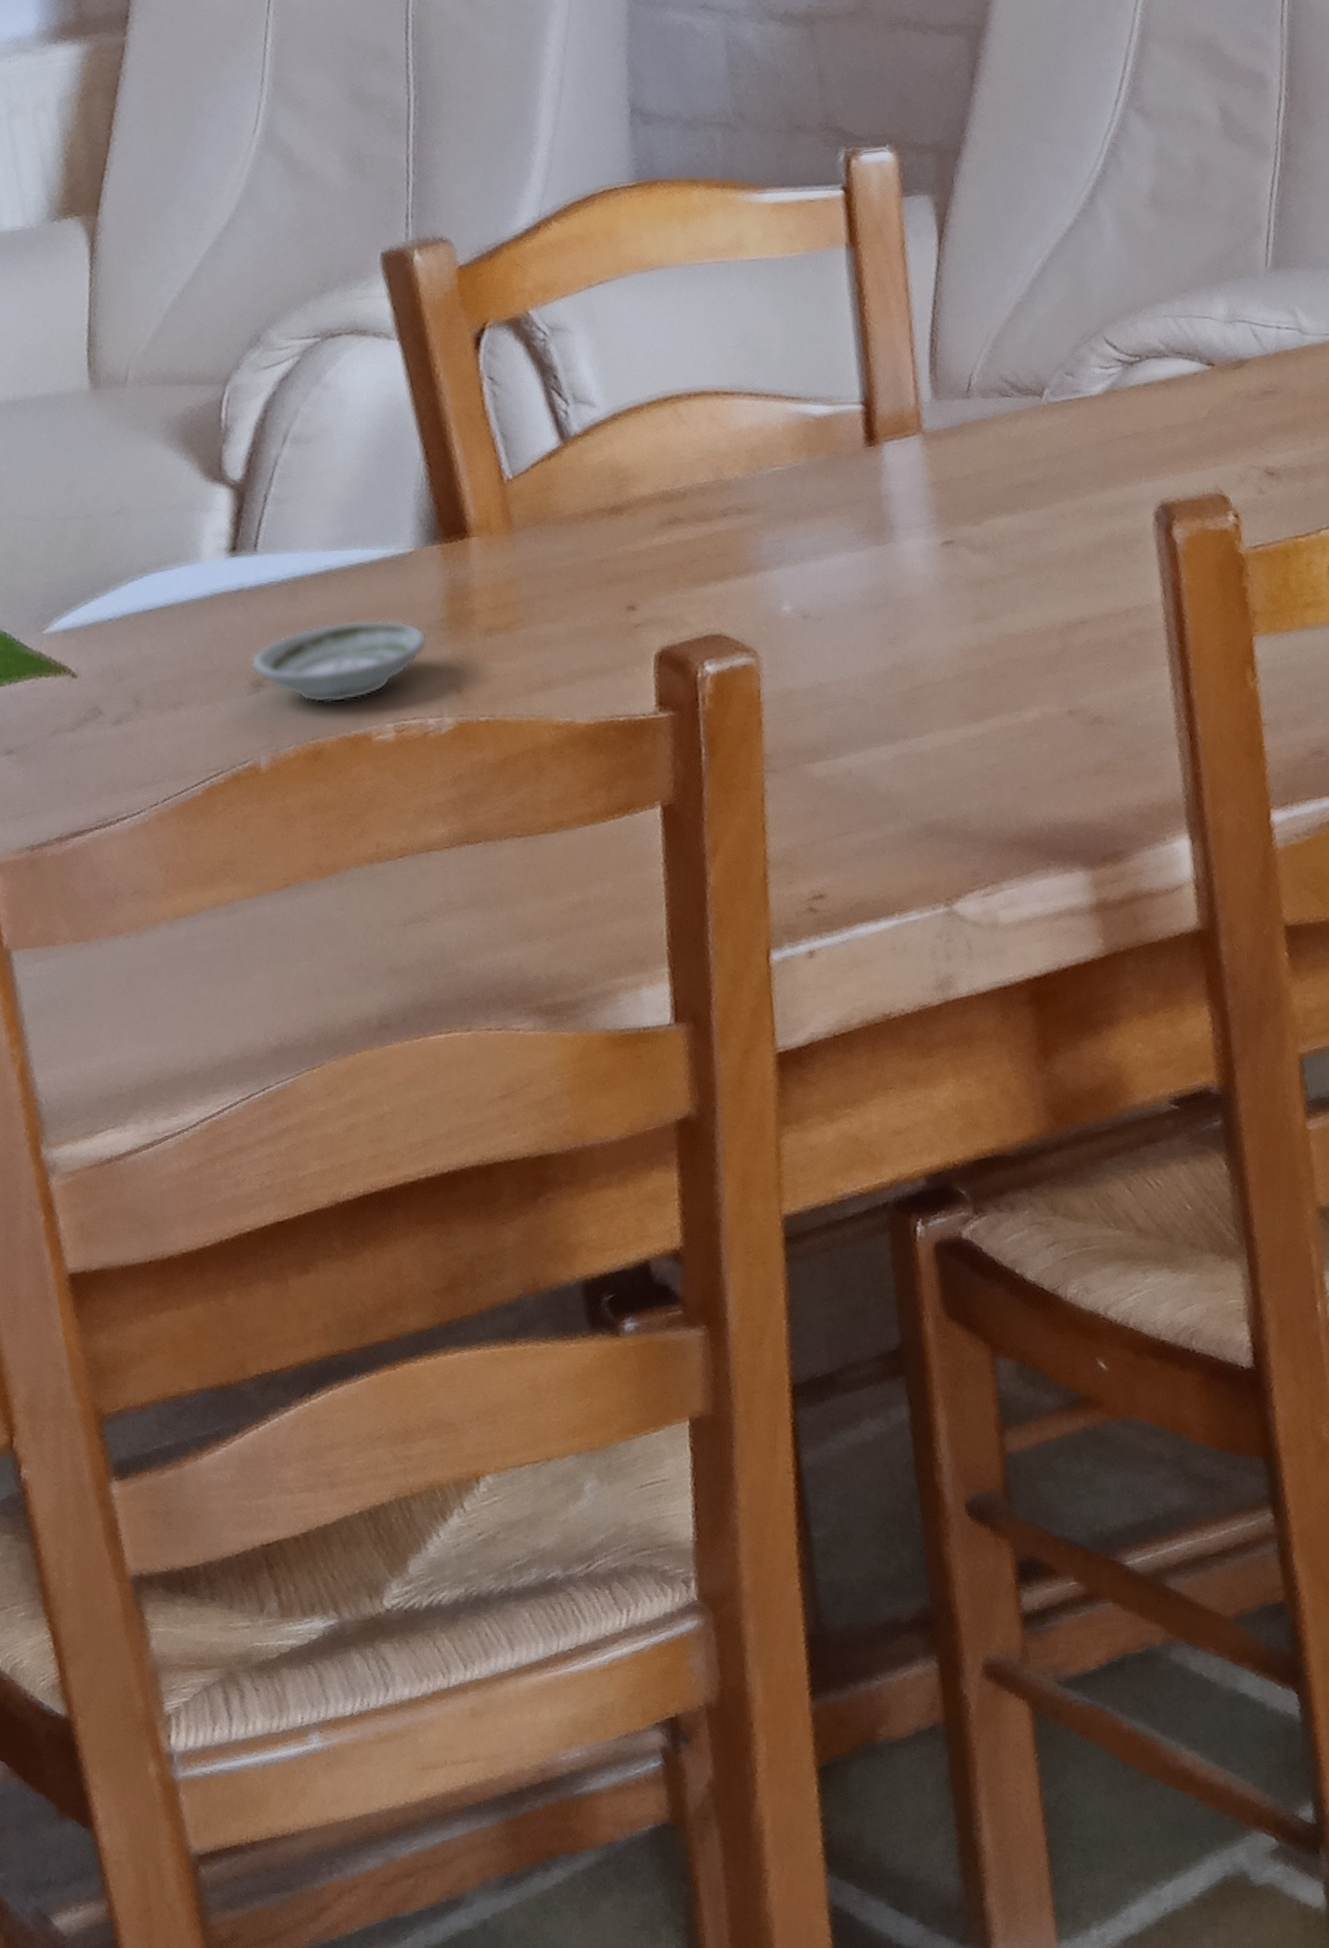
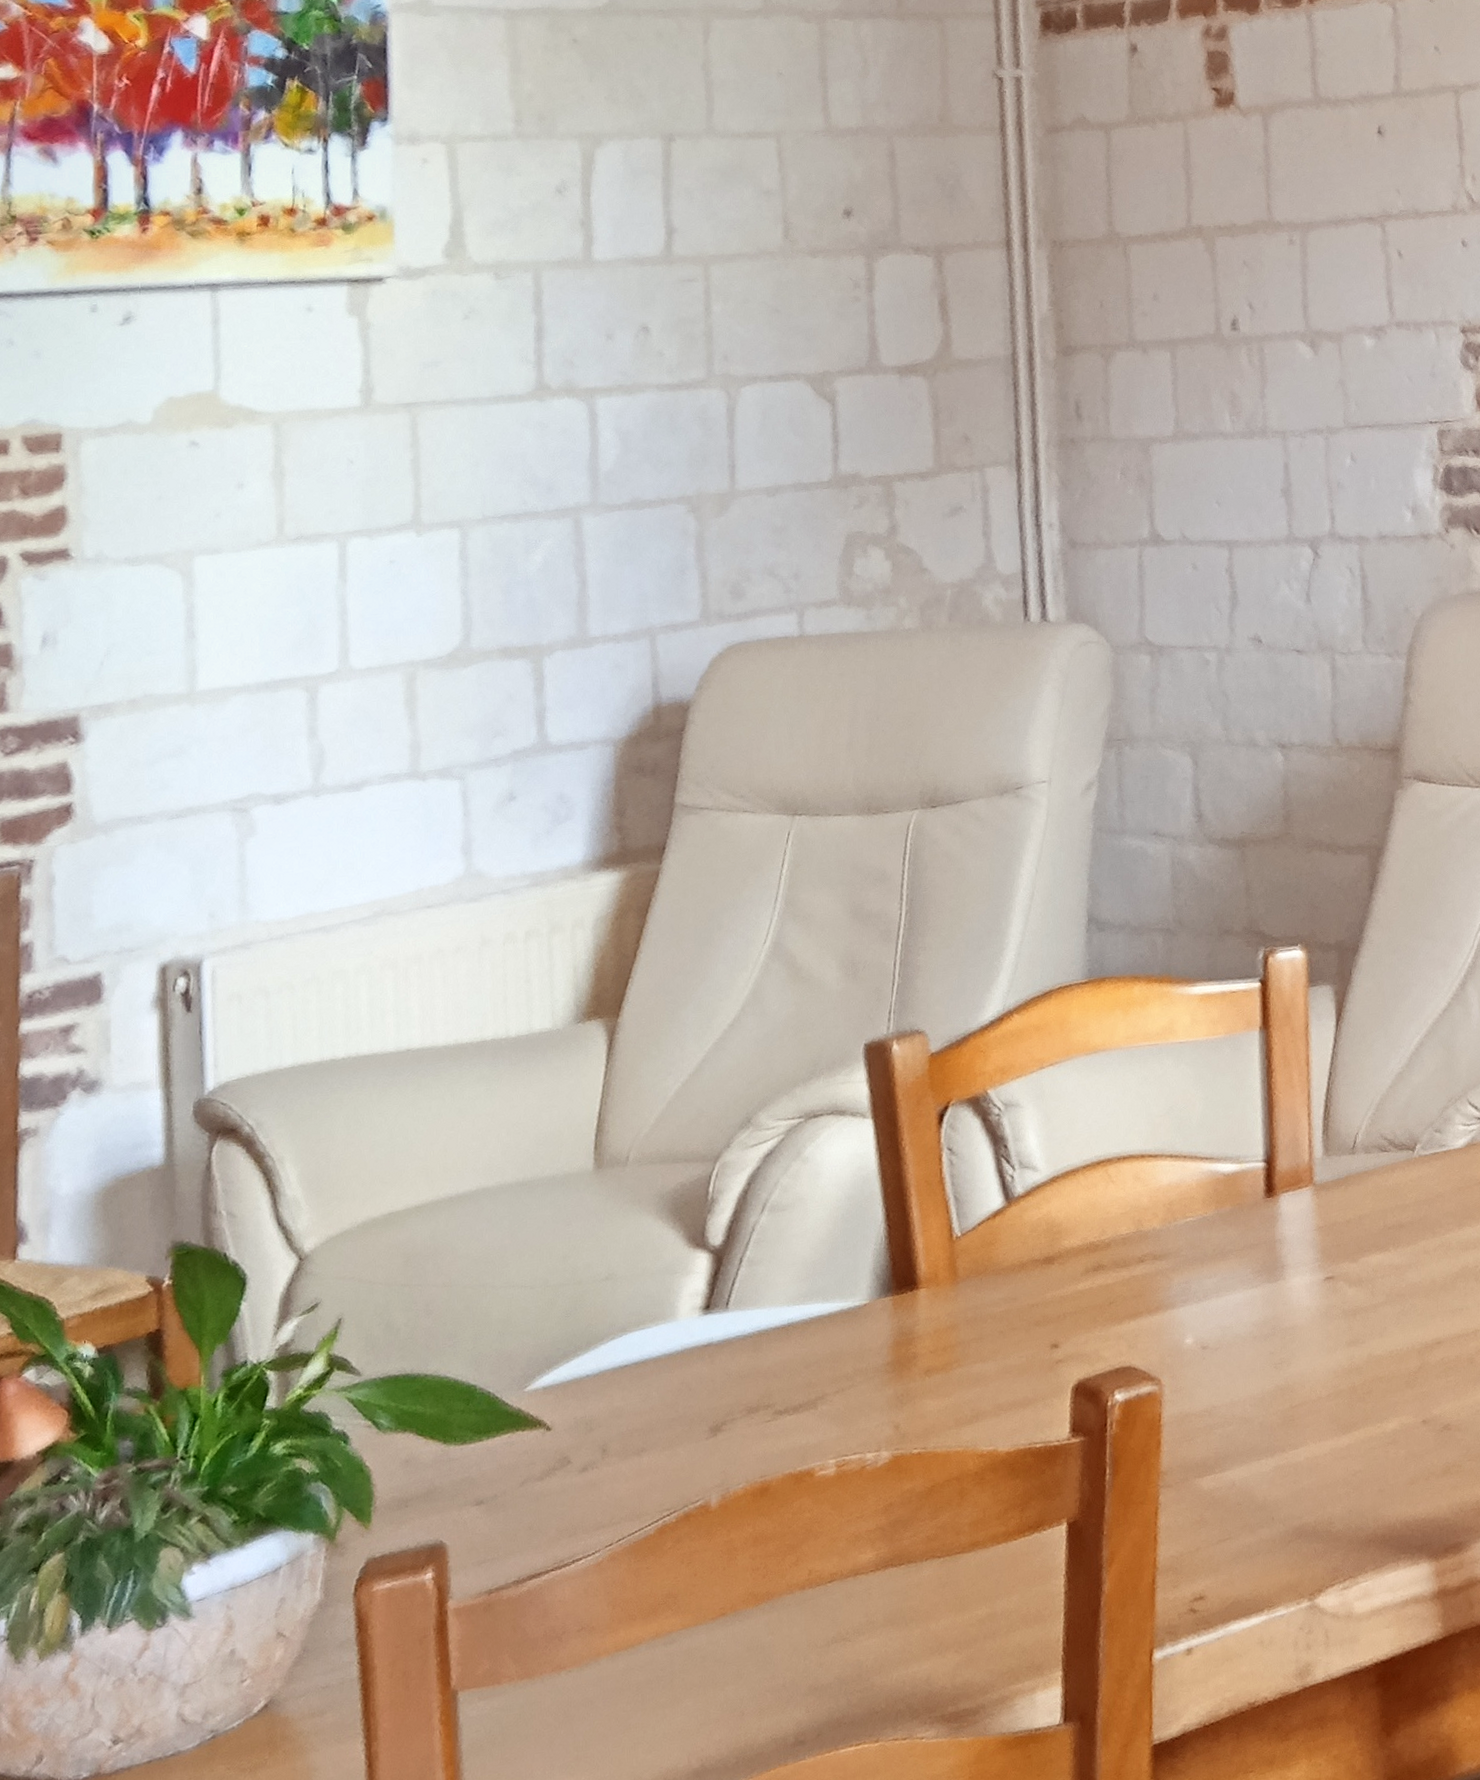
saucer: present [250,619,428,704] -> none [711,1365,873,1444]

